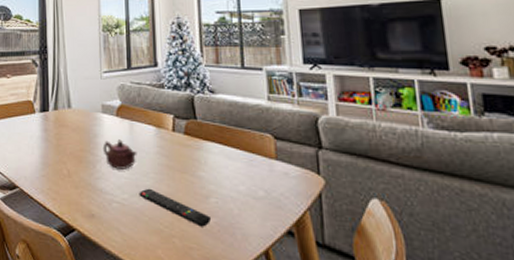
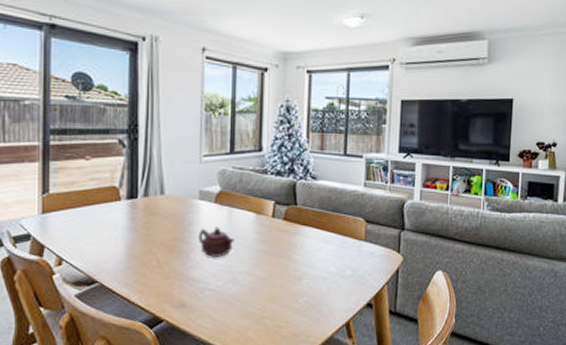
remote control: present [139,188,212,227] -> none [233,274,303,307]

